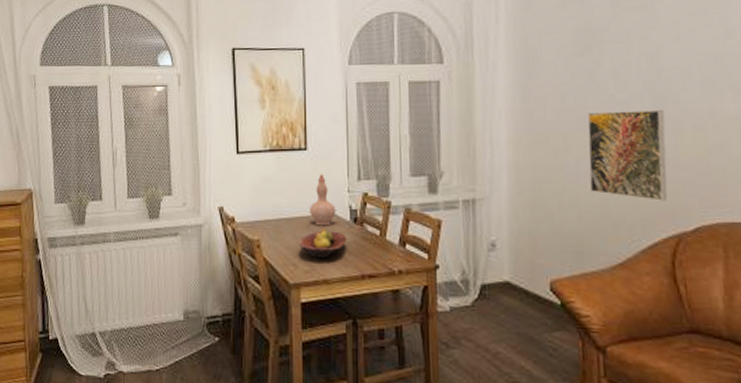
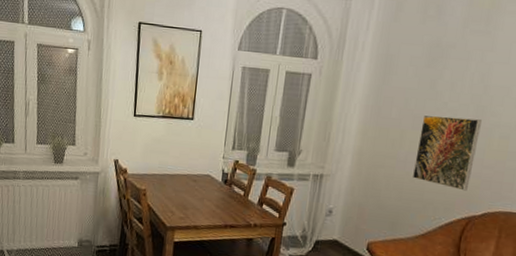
fruit bowl: present [298,228,347,259] -> none [177,185,217,210]
vase: present [310,174,336,226] -> none [190,141,211,184]

